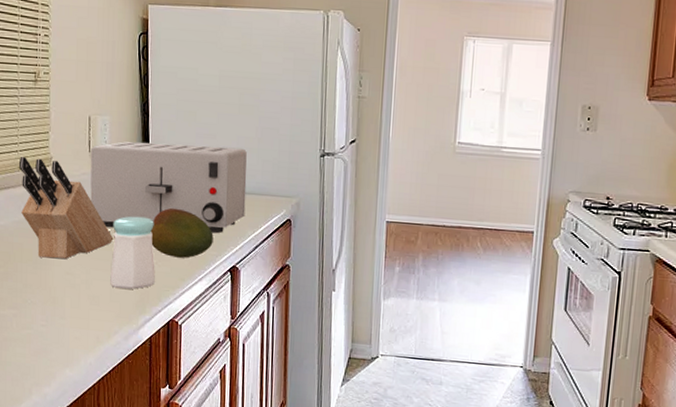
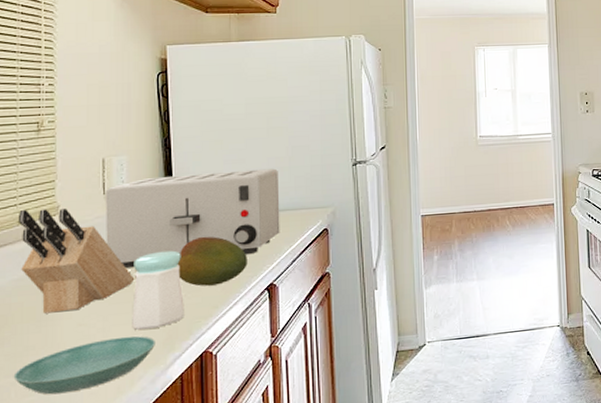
saucer: none [15,291,129,333] -> present [13,336,155,395]

